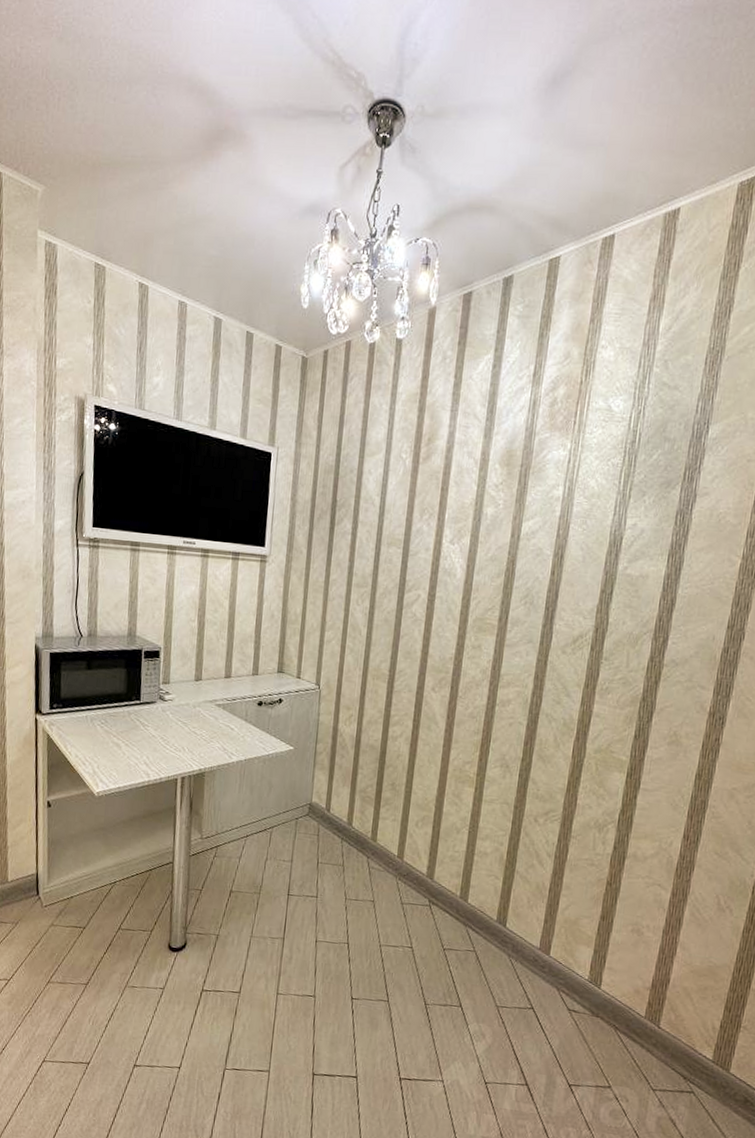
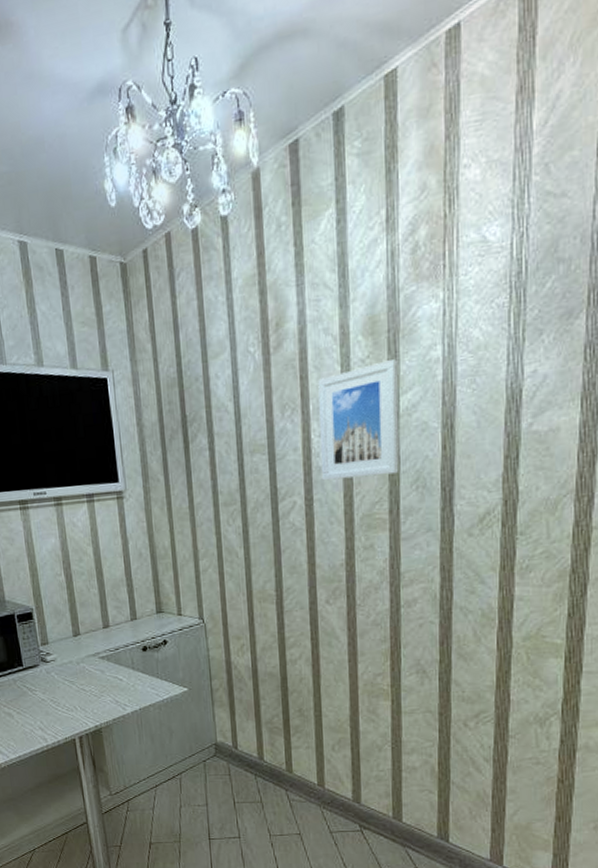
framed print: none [445,490,525,588] -> present [318,359,399,481]

